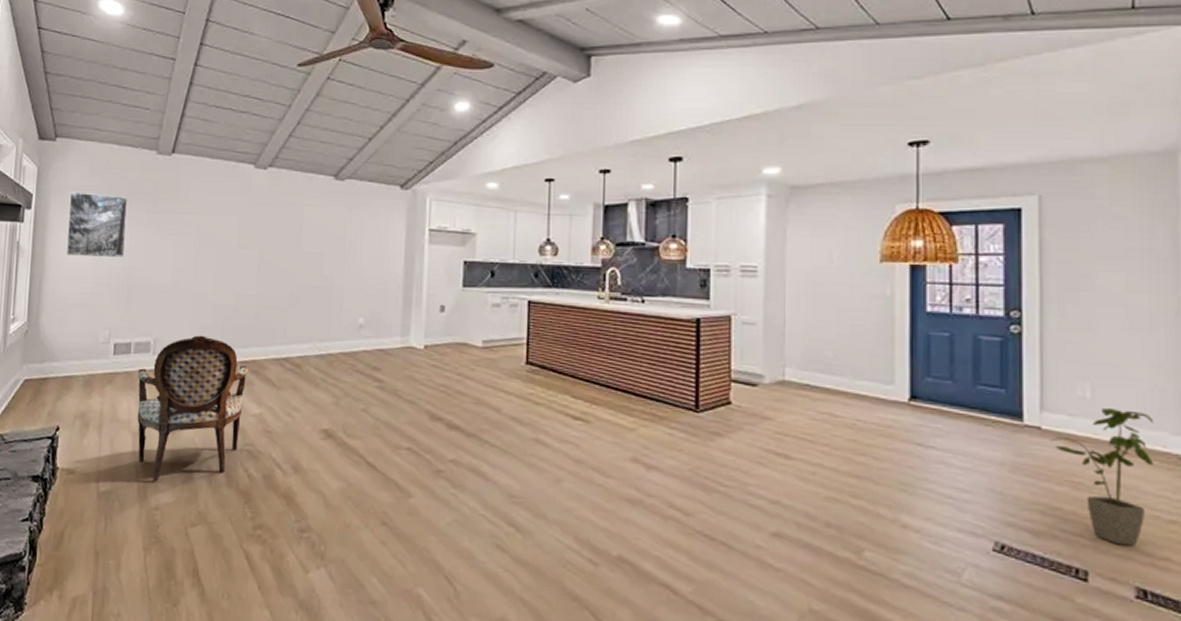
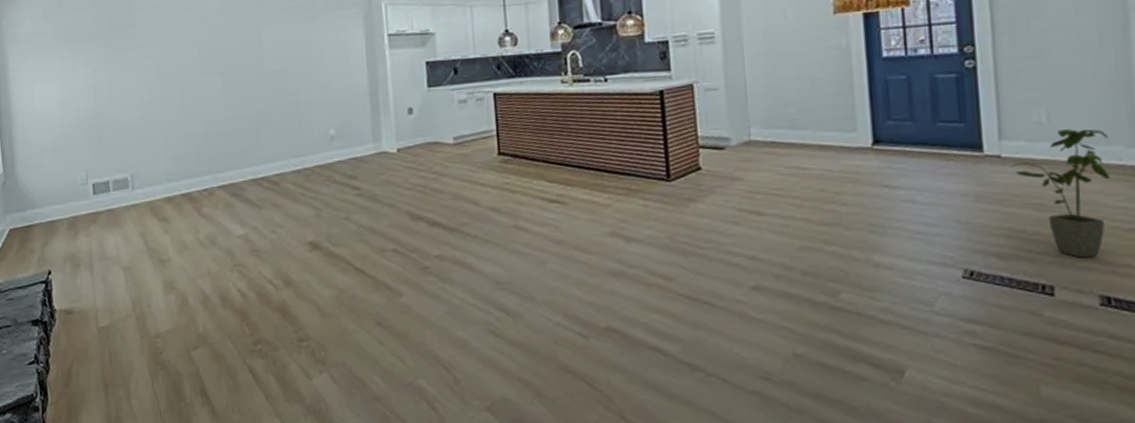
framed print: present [66,191,127,259] -> none [26,38,90,103]
armchair: present [137,335,249,482] -> none [119,165,229,312]

